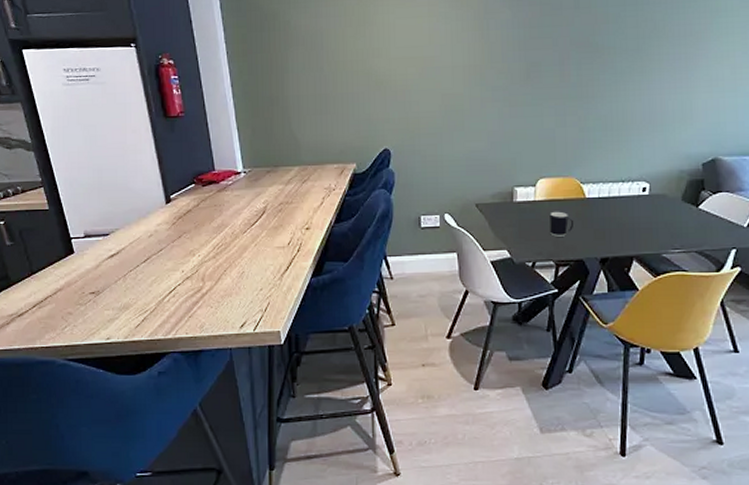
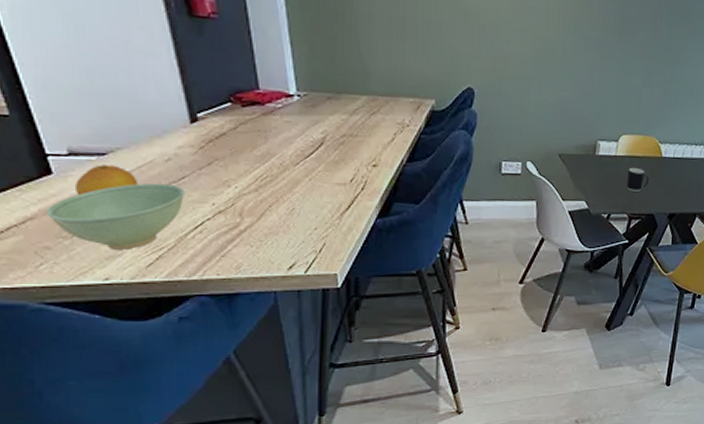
bowl: none [69,256,163,313] -> present [46,183,186,250]
fruit: none [88,243,130,270] -> present [74,164,138,196]

